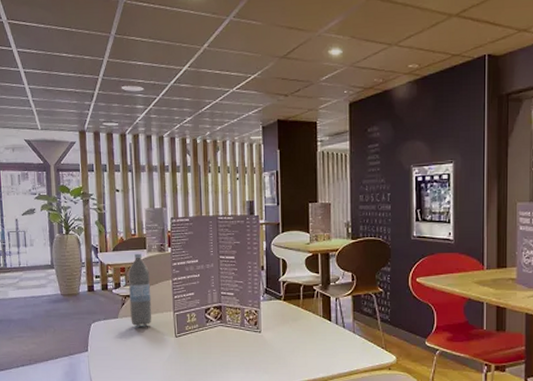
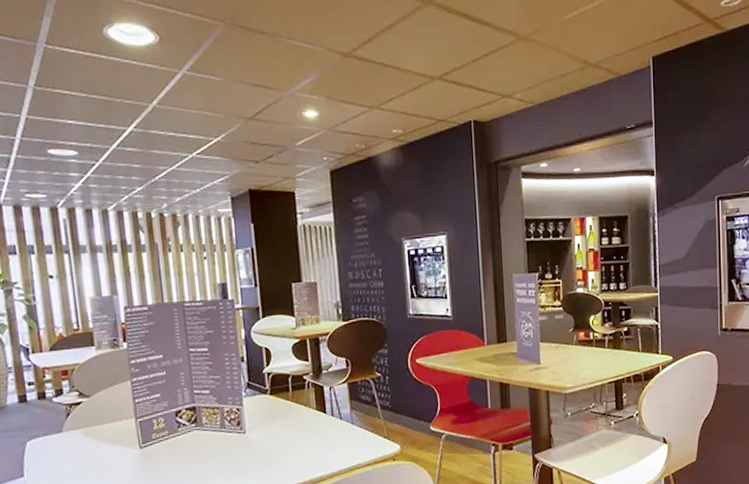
water bottle: present [128,253,152,327] -> none [72,351,108,441]

